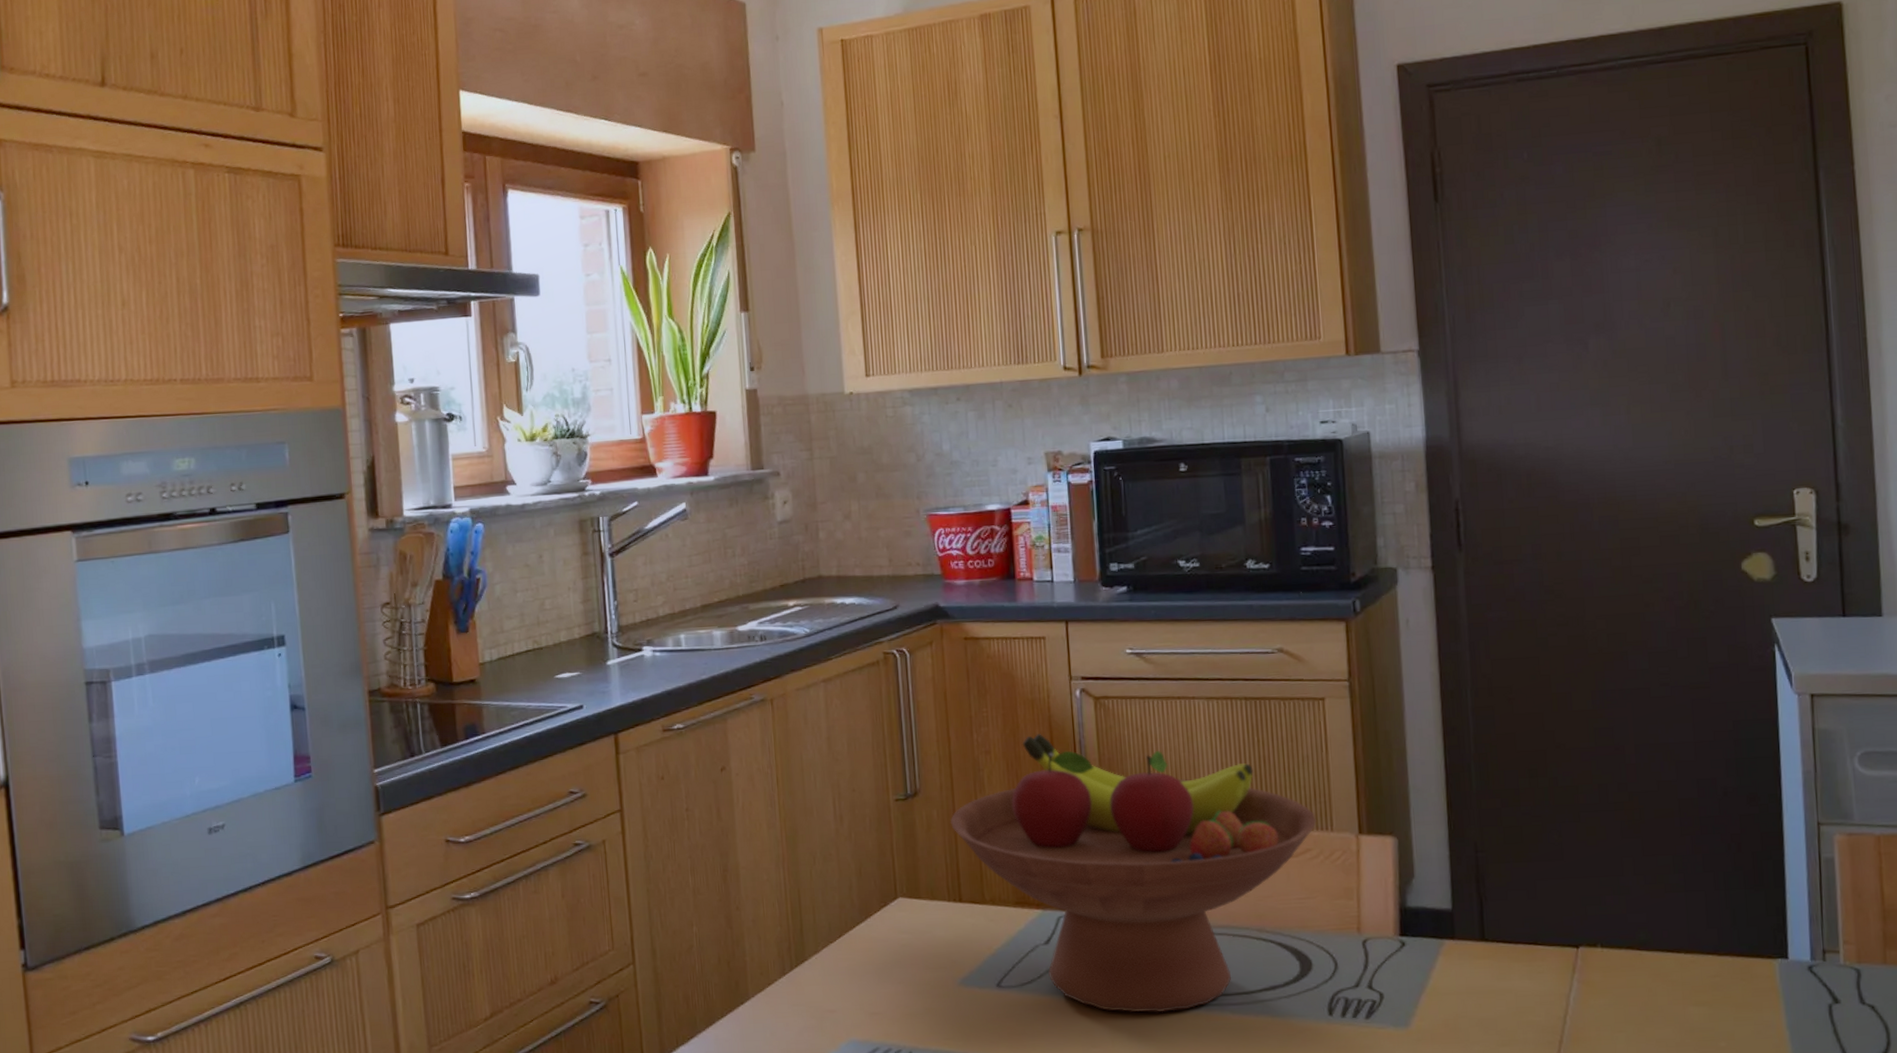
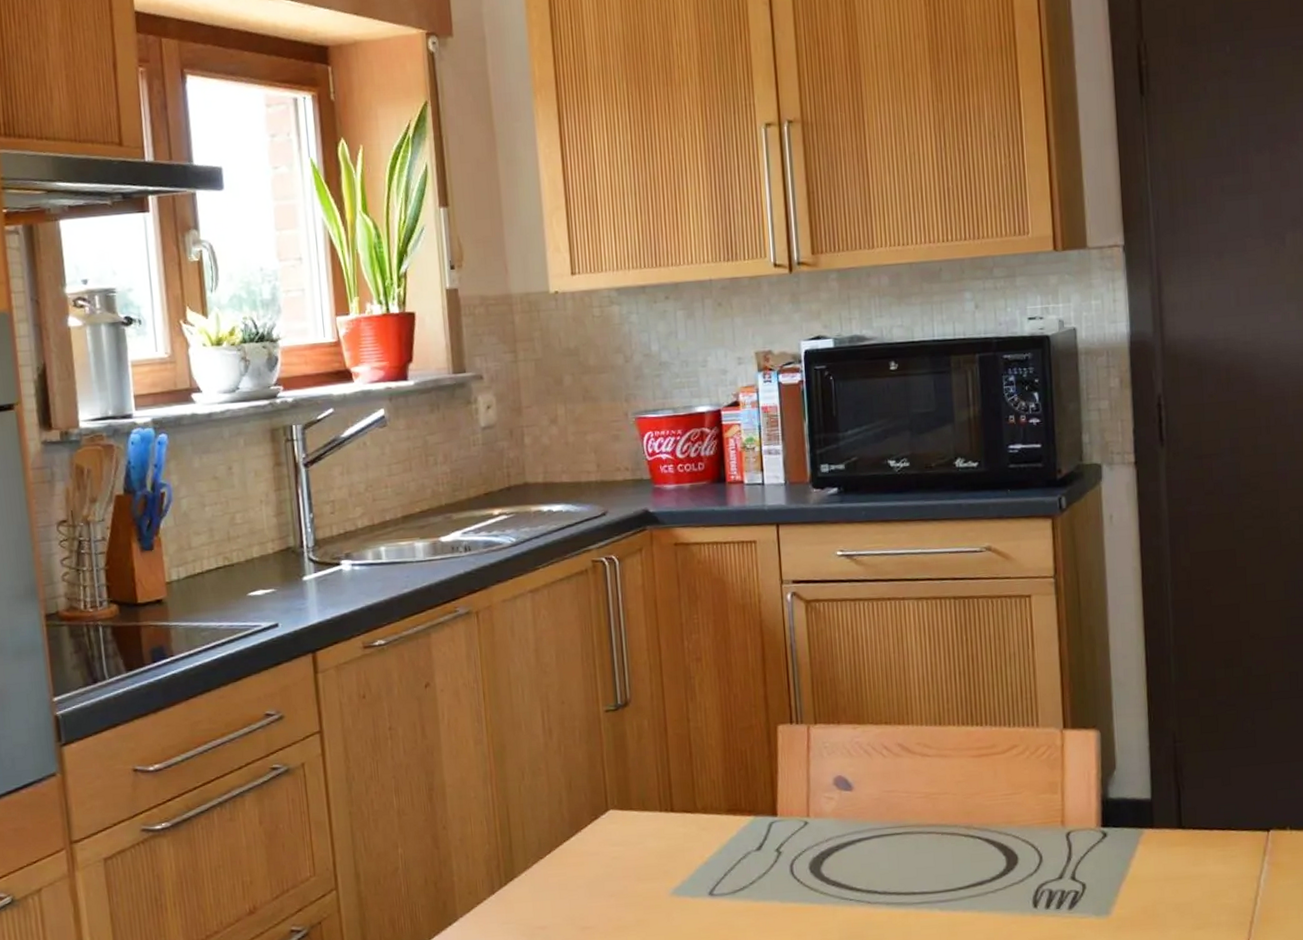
fruit bowl: present [950,734,1318,1013] -> none [661,639,1024,914]

